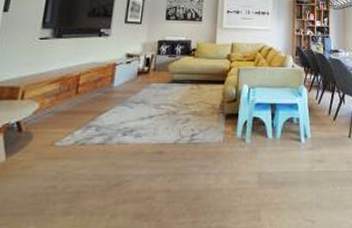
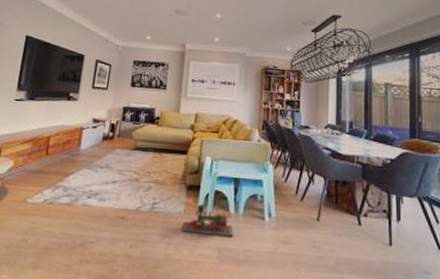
toy train: none [222,131,273,161] -> present [182,204,234,237]

